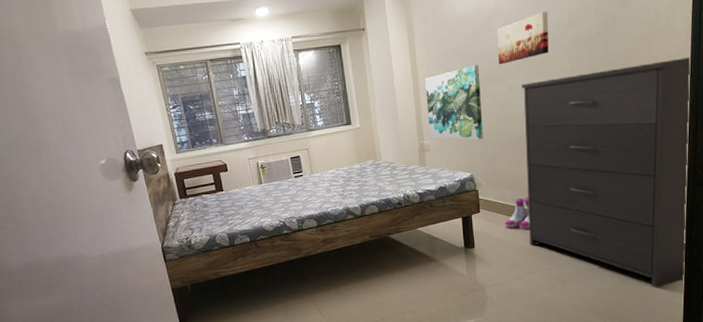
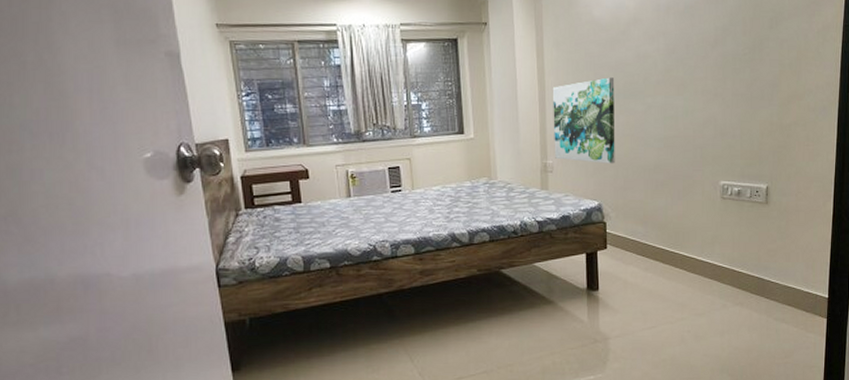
wall art: present [496,12,549,65] -> none [635,25,693,80]
boots: present [505,197,530,230] -> none [634,234,663,272]
dresser: present [521,56,692,289] -> none [659,90,840,348]

